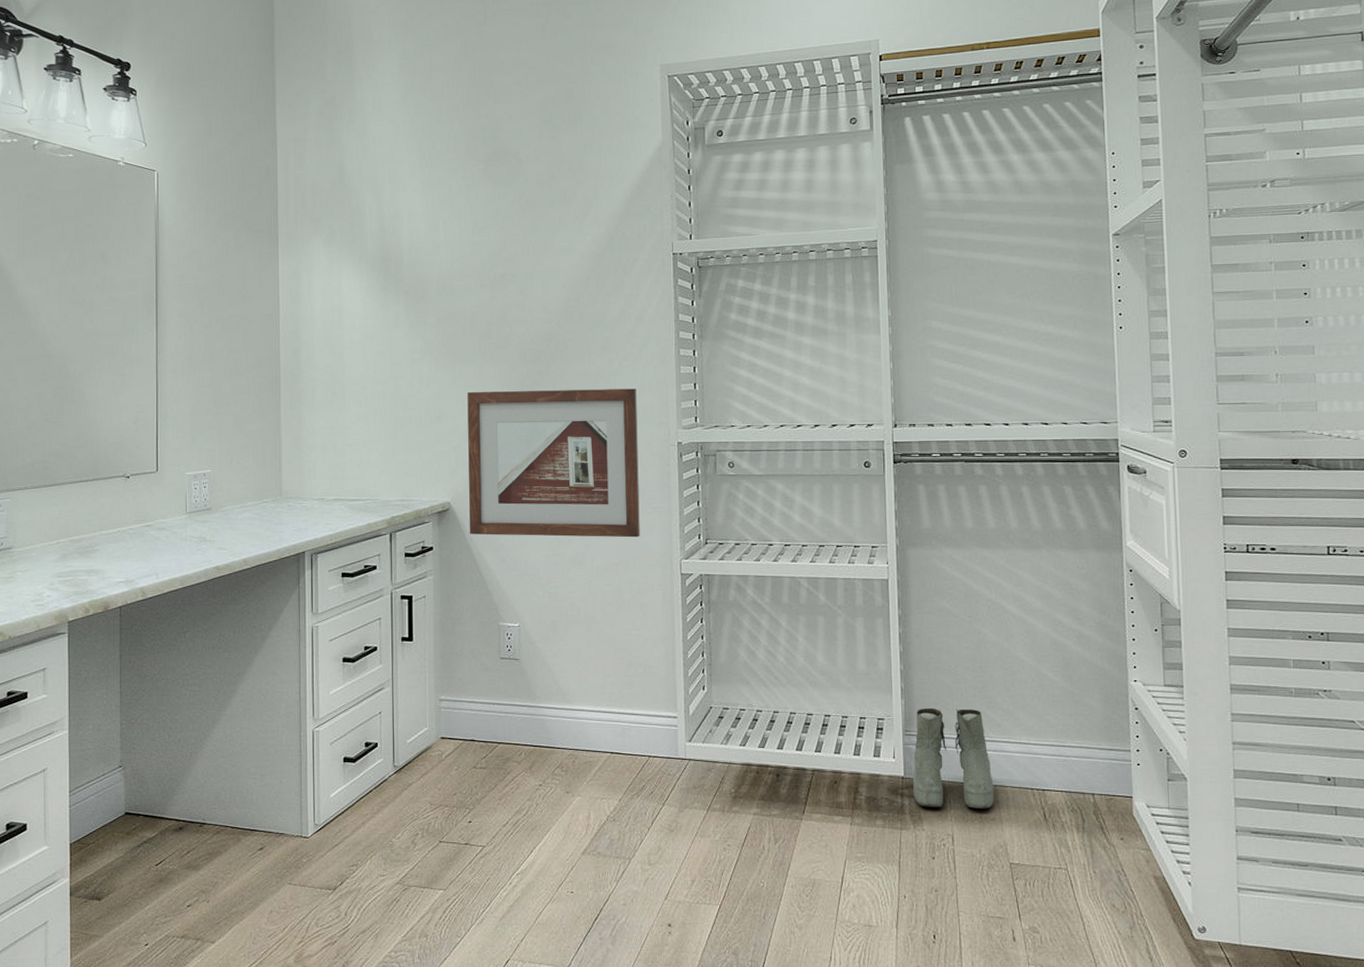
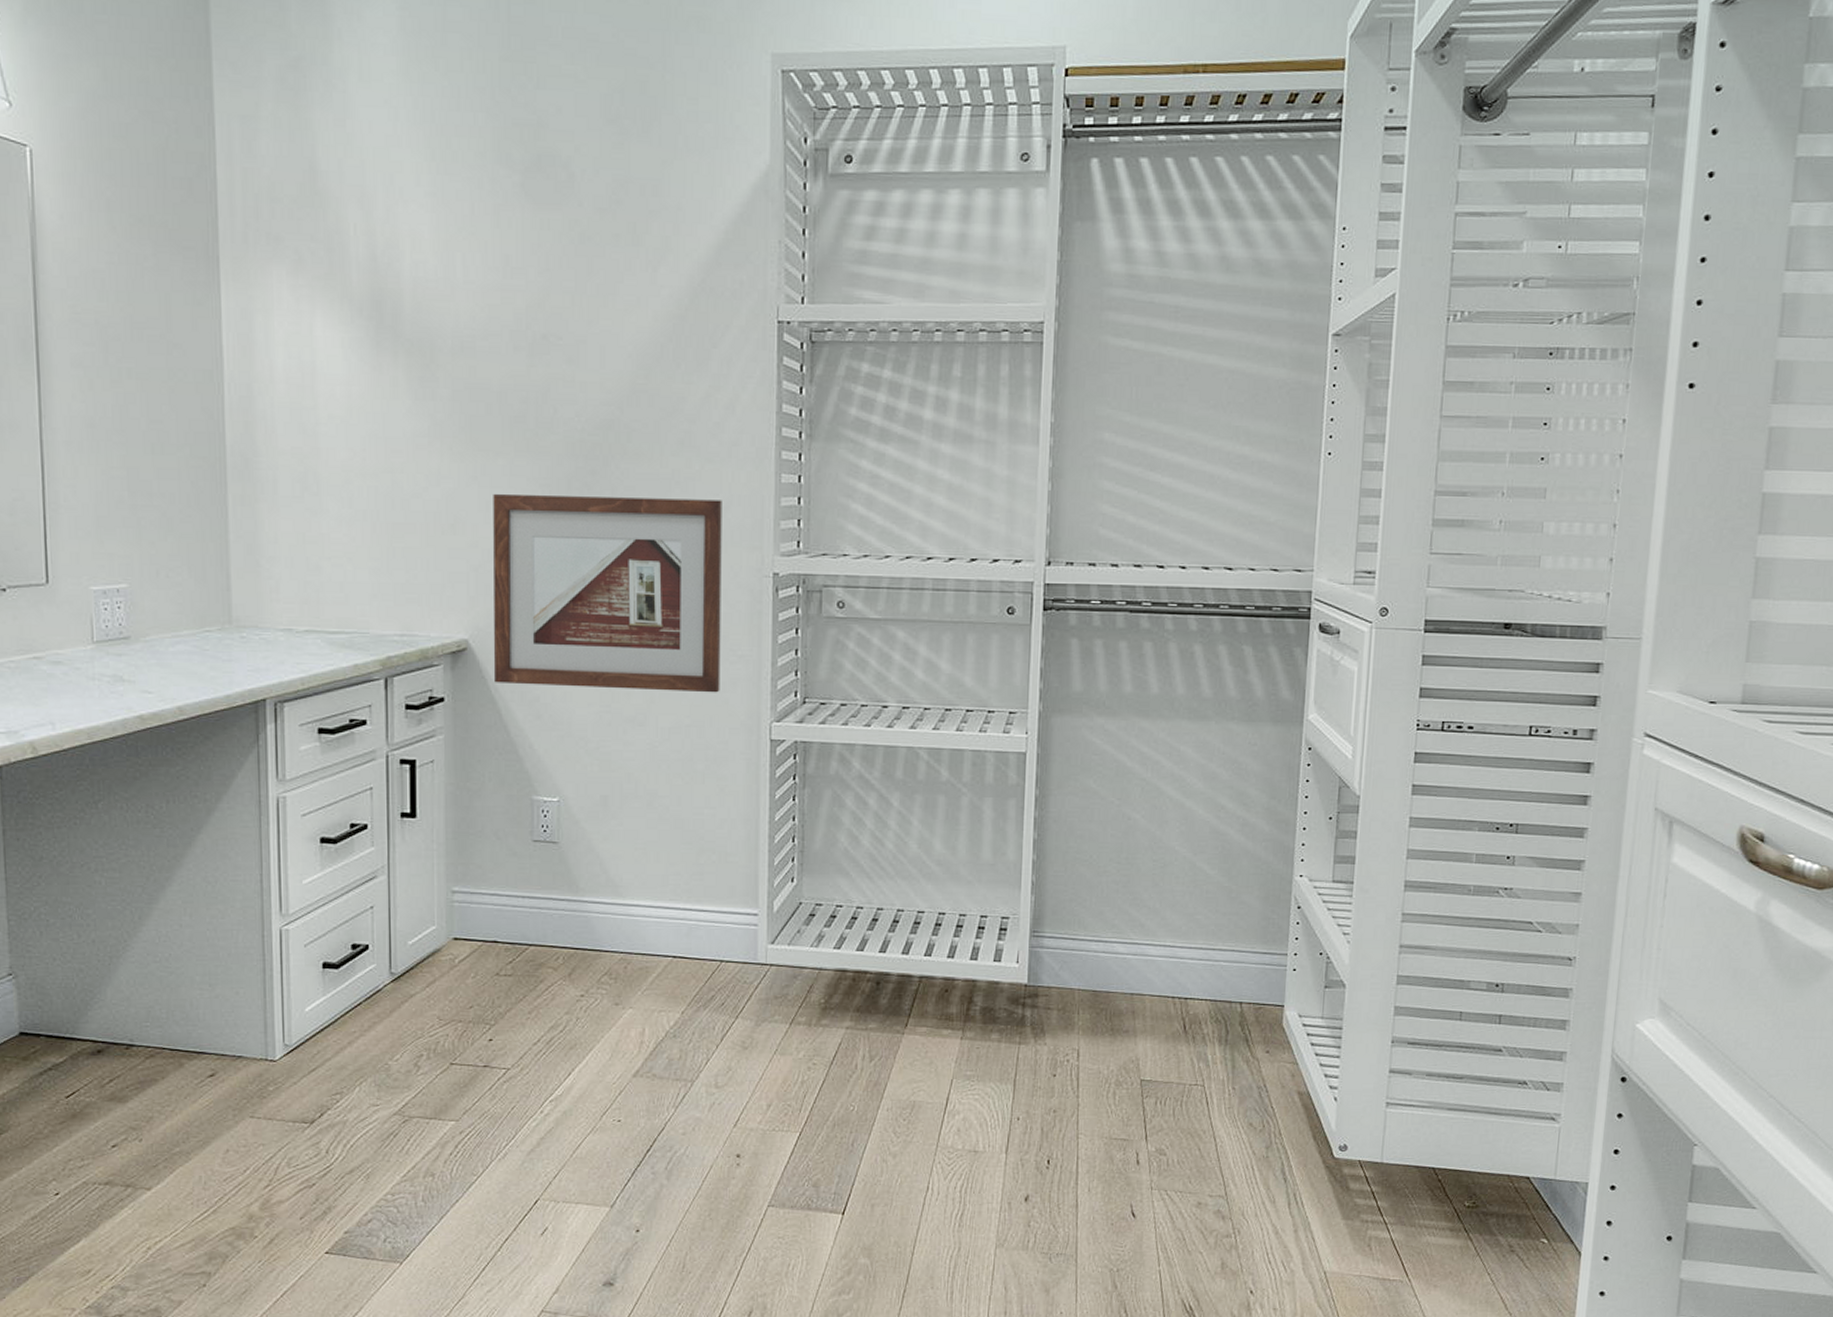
boots: present [913,707,994,810] -> none [1037,905,1130,1021]

